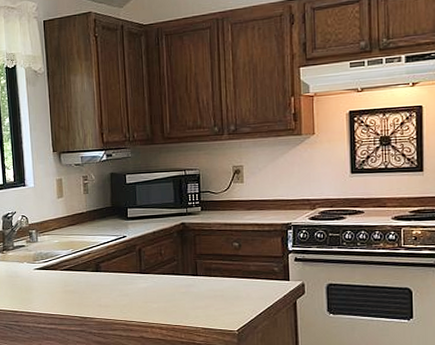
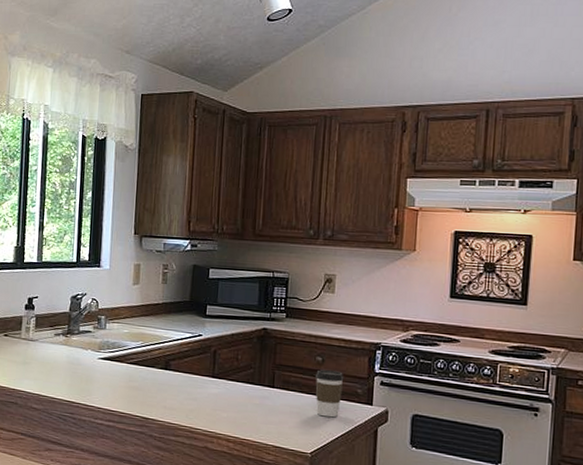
coffee cup: none [234,253,261,296] -> present [315,370,344,418]

